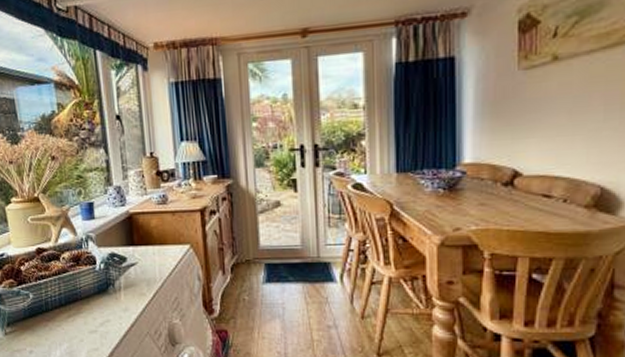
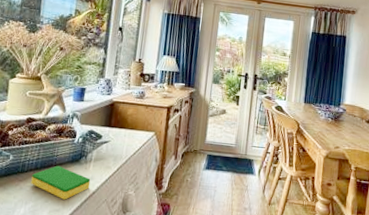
dish sponge: none [58,299,126,337] -> present [31,165,91,200]

